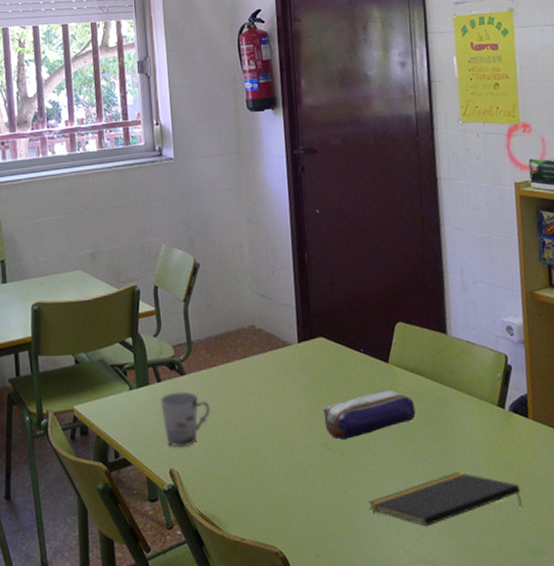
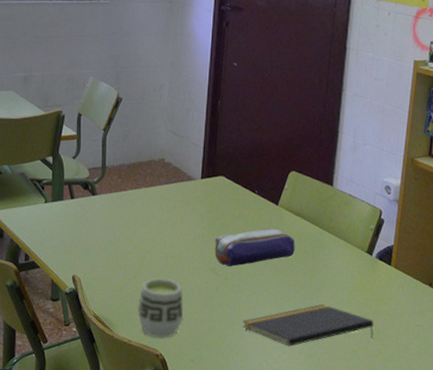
cup: present [160,391,211,447] -> none [71,209,116,258]
cup: none [246,461,301,533] -> present [136,278,184,339]

